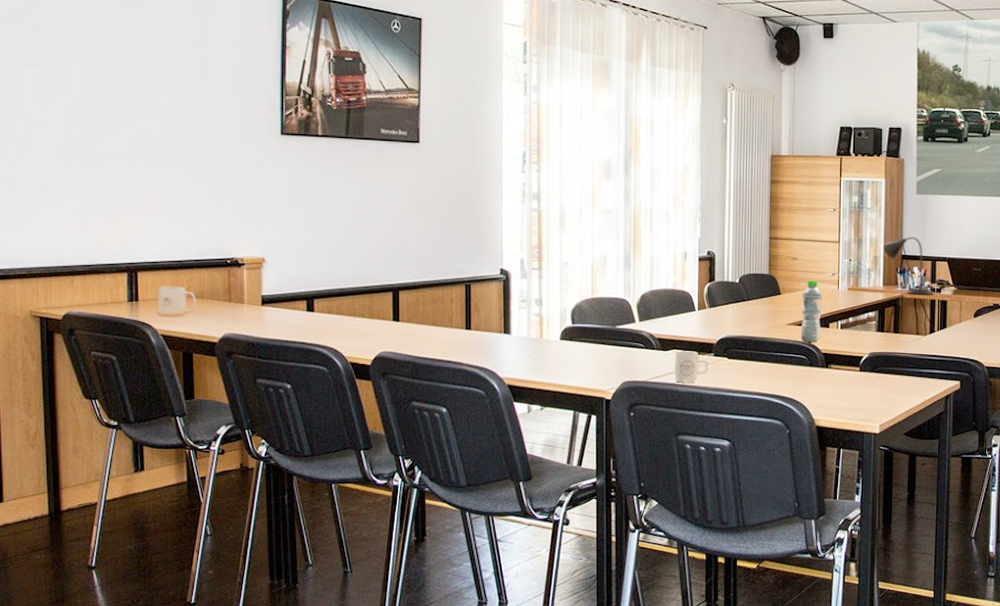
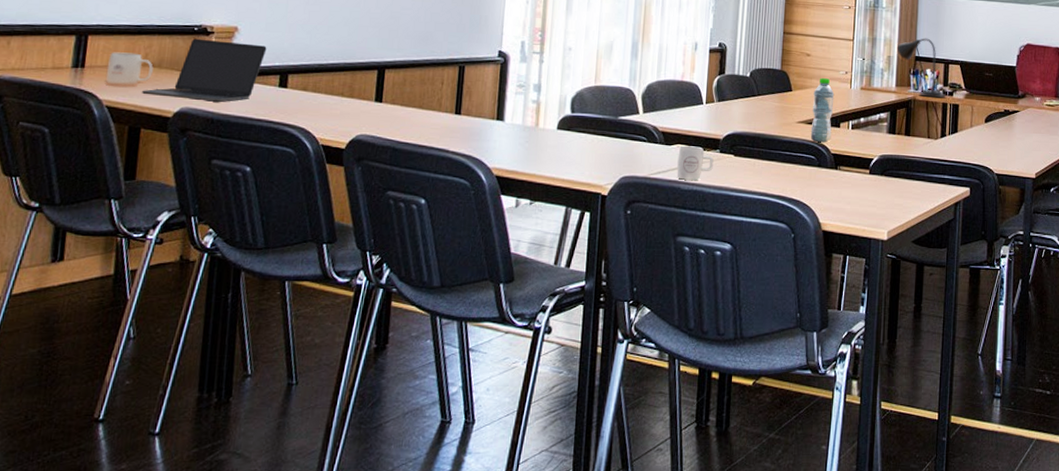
laptop: none [190,270,292,327] -> present [142,38,267,102]

